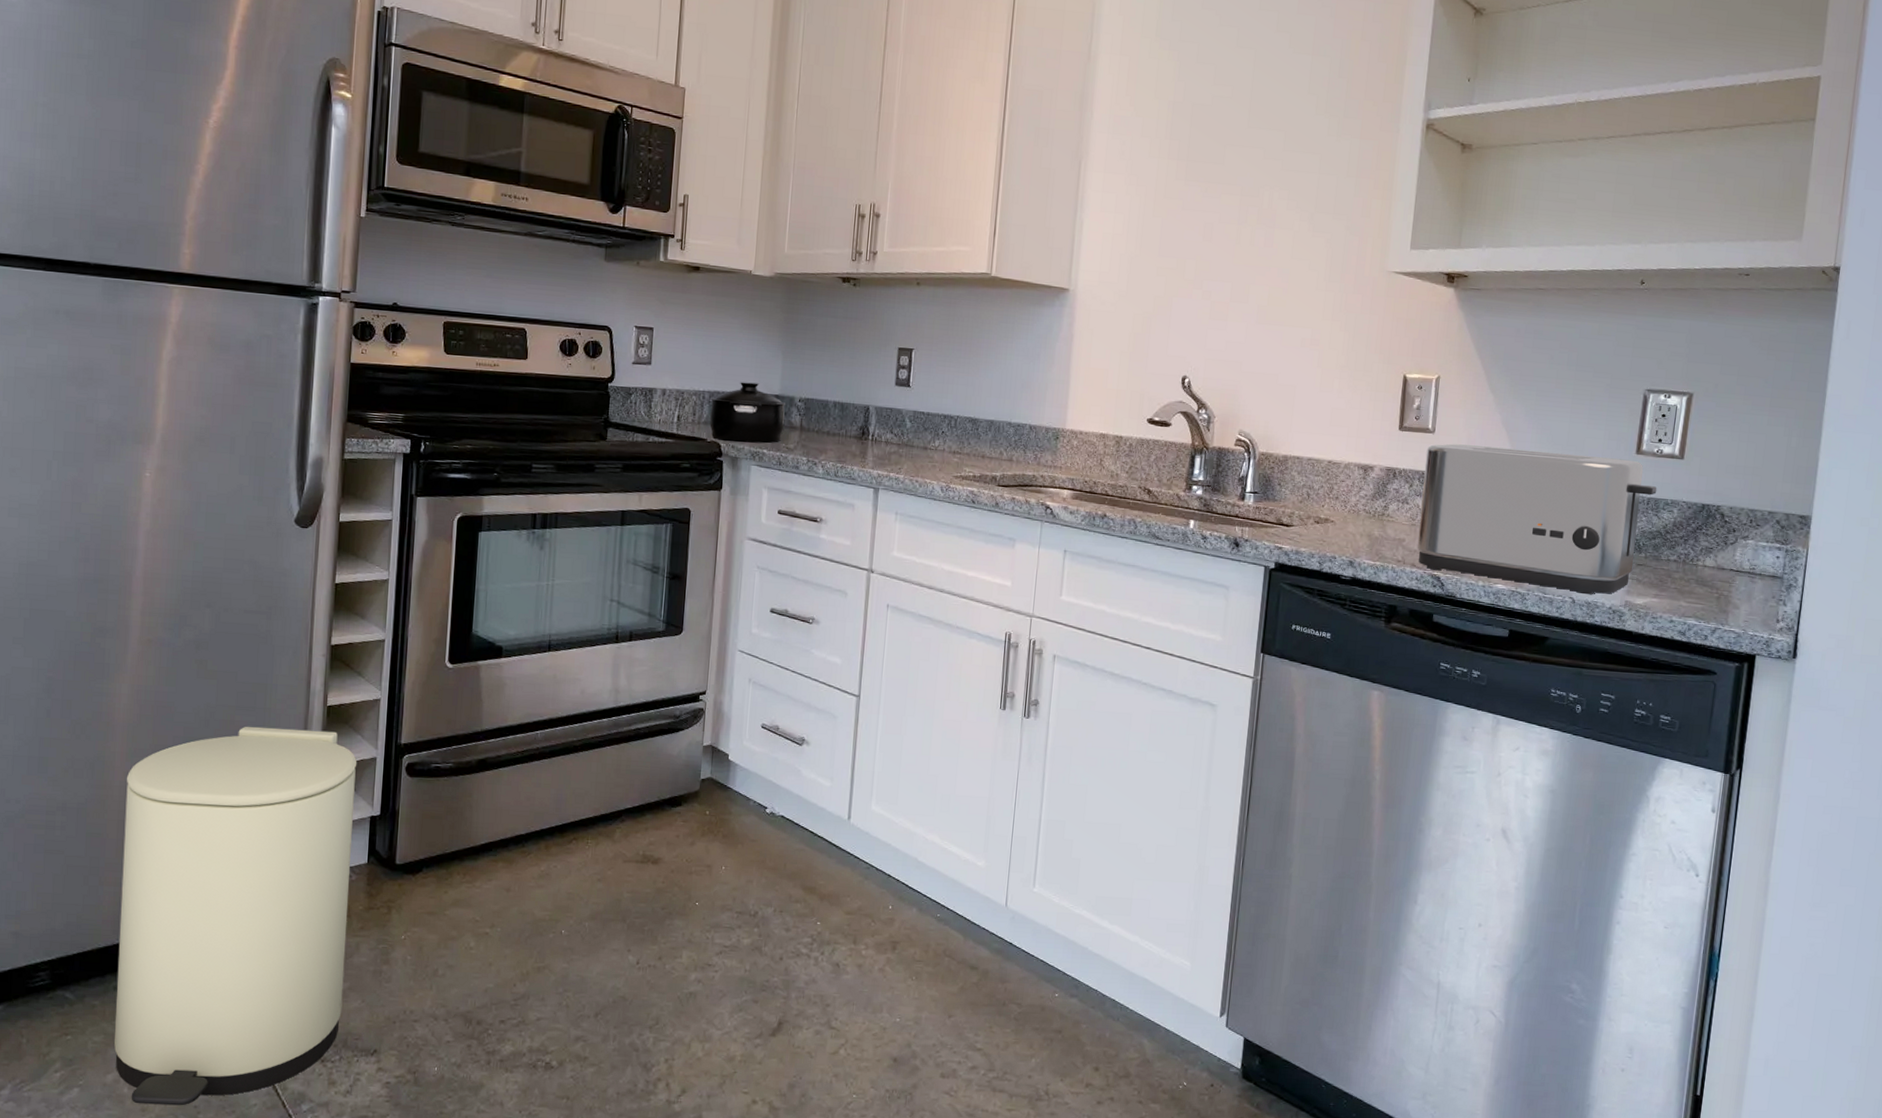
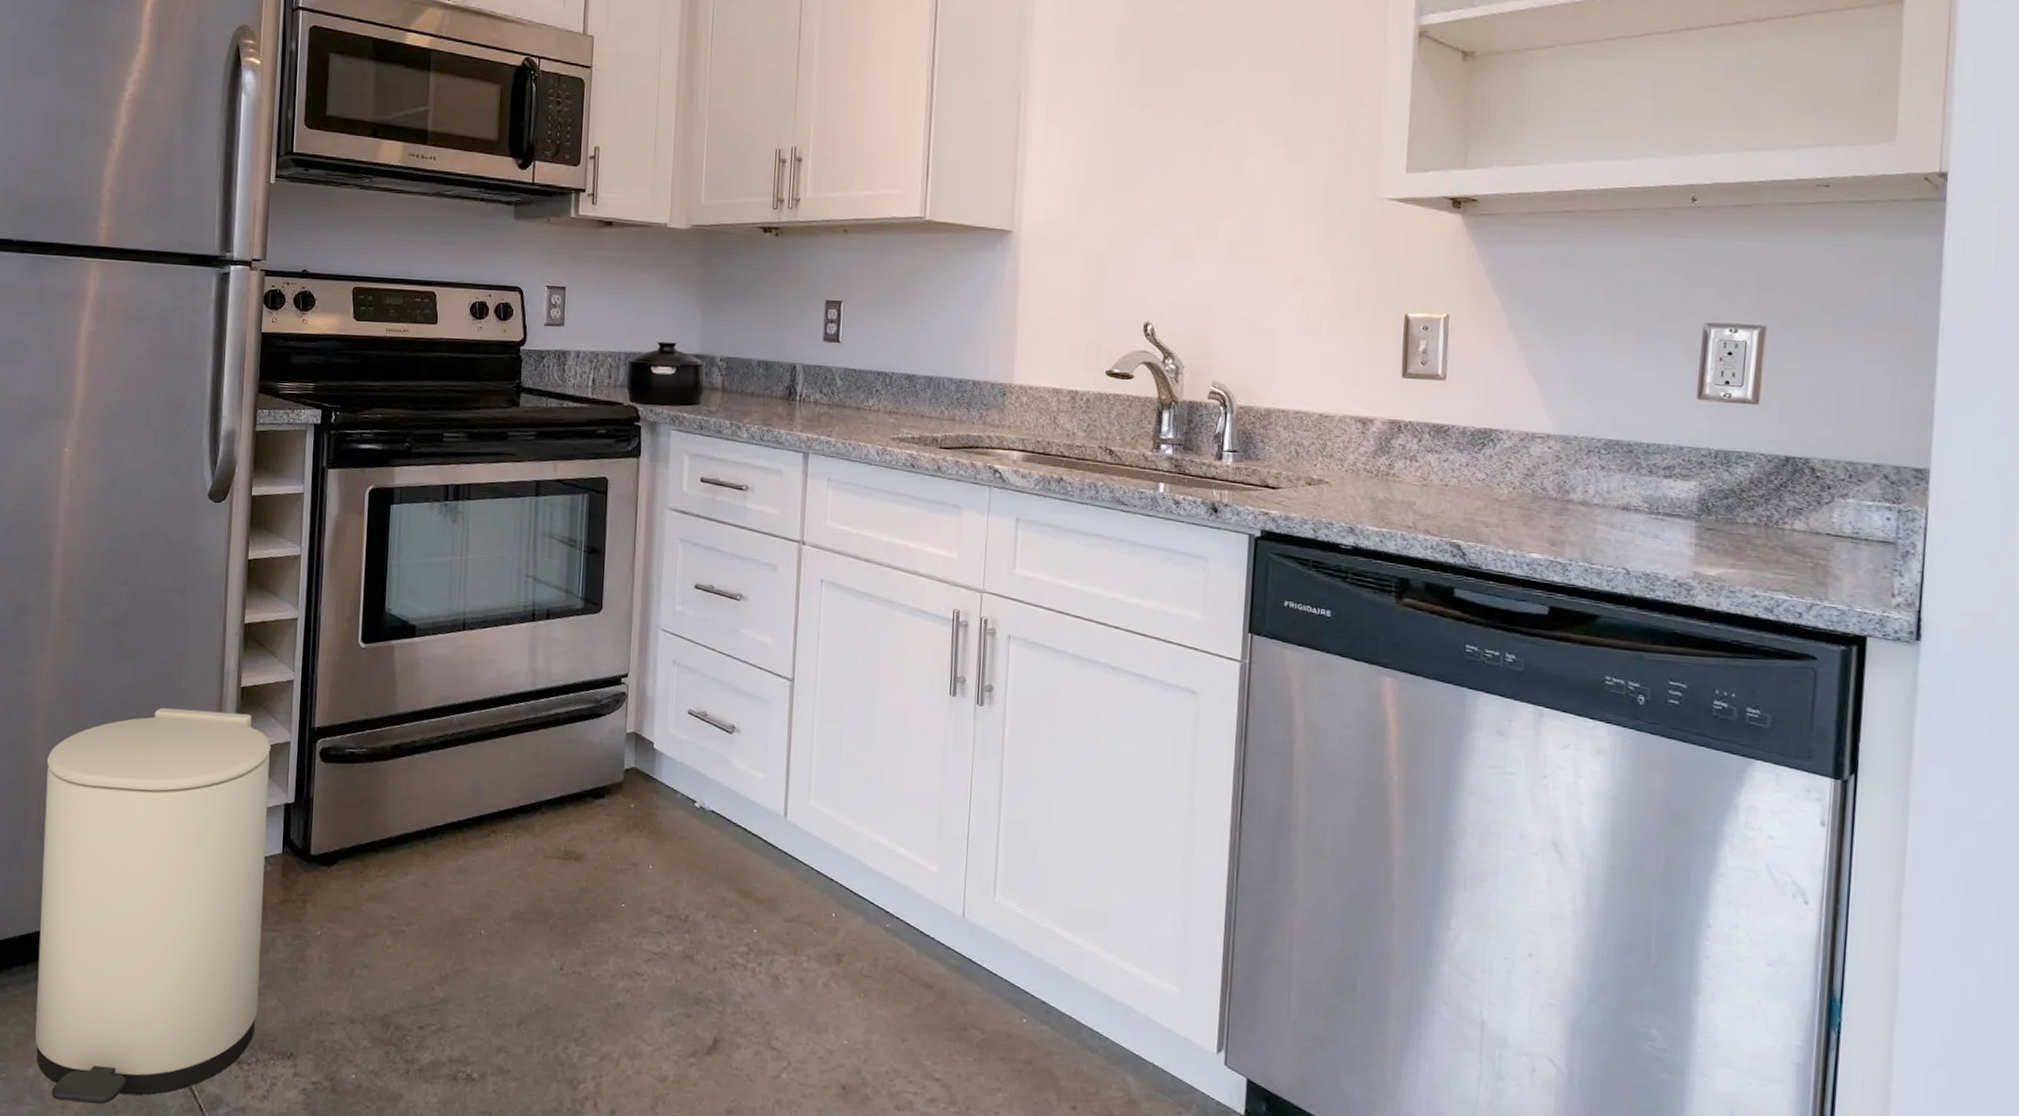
toaster: present [1417,444,1657,595] -> none [1430,391,1727,566]

